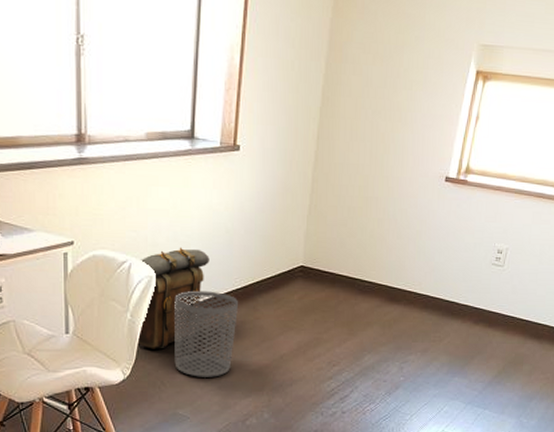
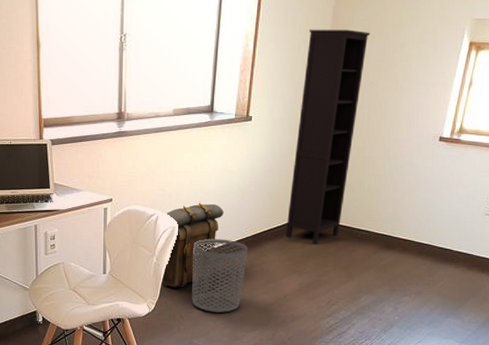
bookcase: none [281,44,372,296] -> present [285,29,371,243]

